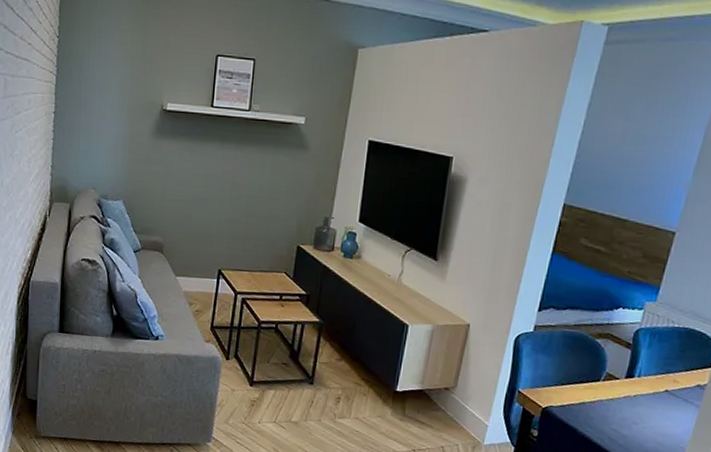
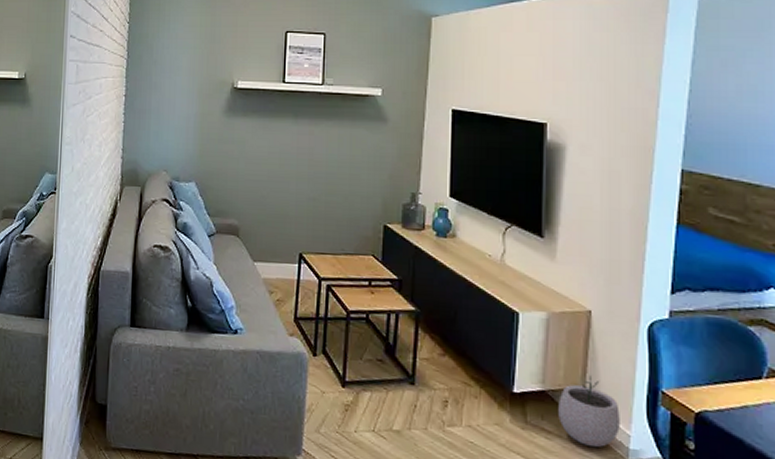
plant pot: none [431,378,482,435] -> present [558,375,620,448]

